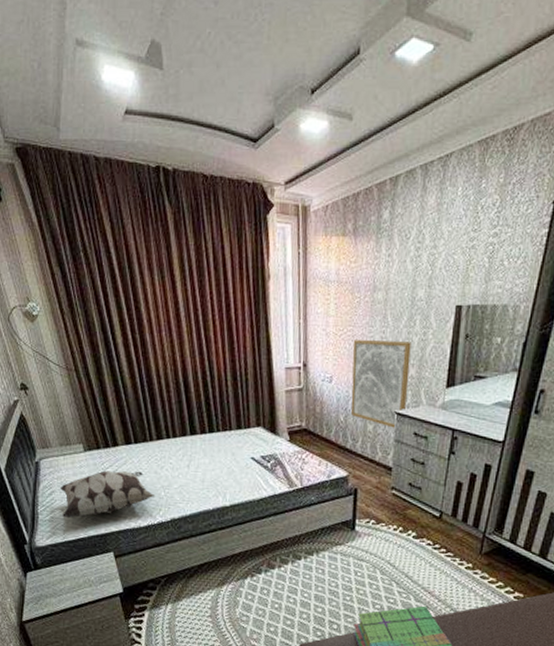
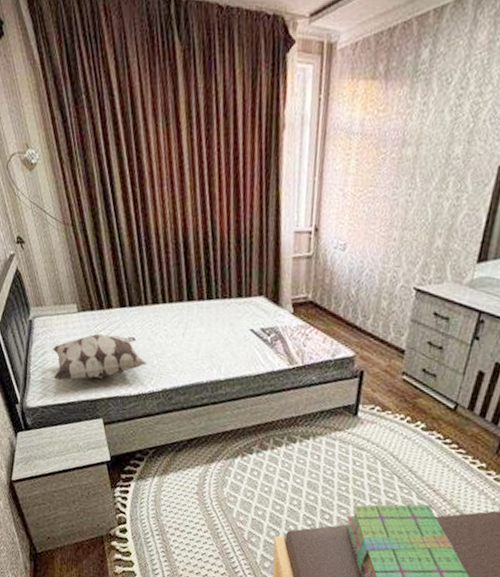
wall art: present [350,340,411,430] -> none [364,203,441,308]

